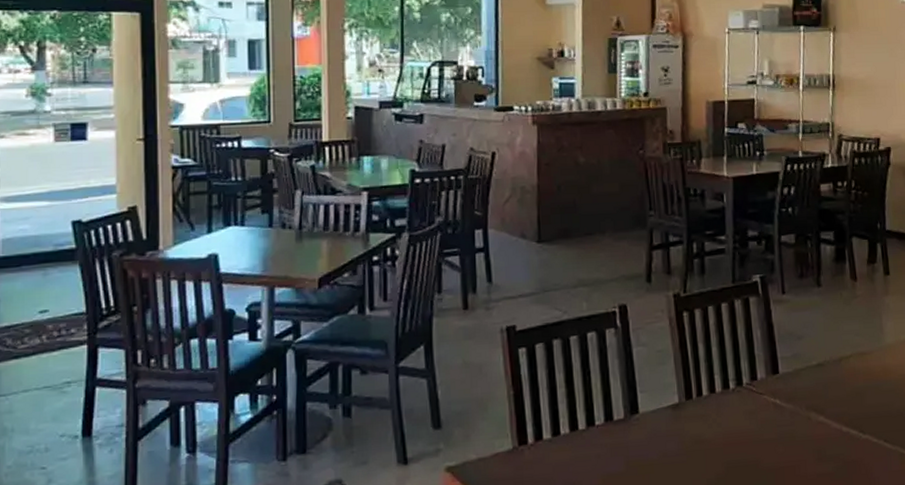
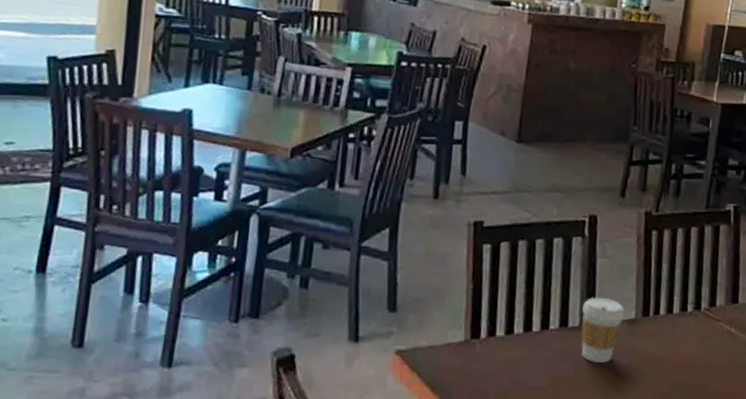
coffee cup: none [625,385,668,454] -> present [581,297,625,364]

